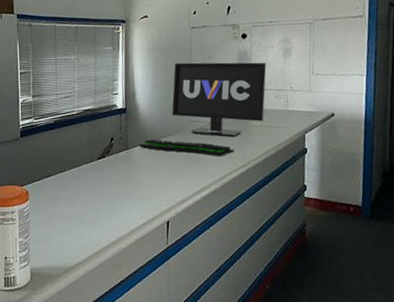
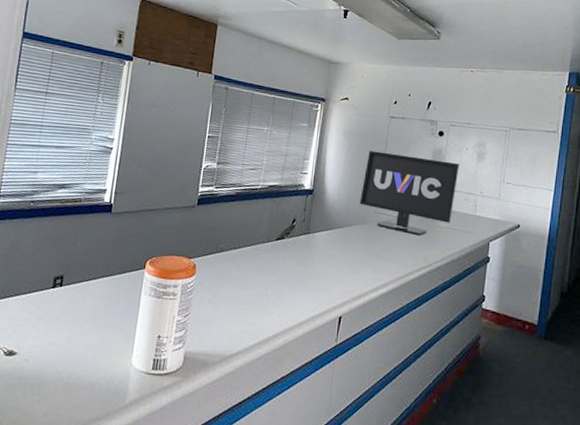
keyboard: present [139,139,235,156] -> none [321,226,418,254]

